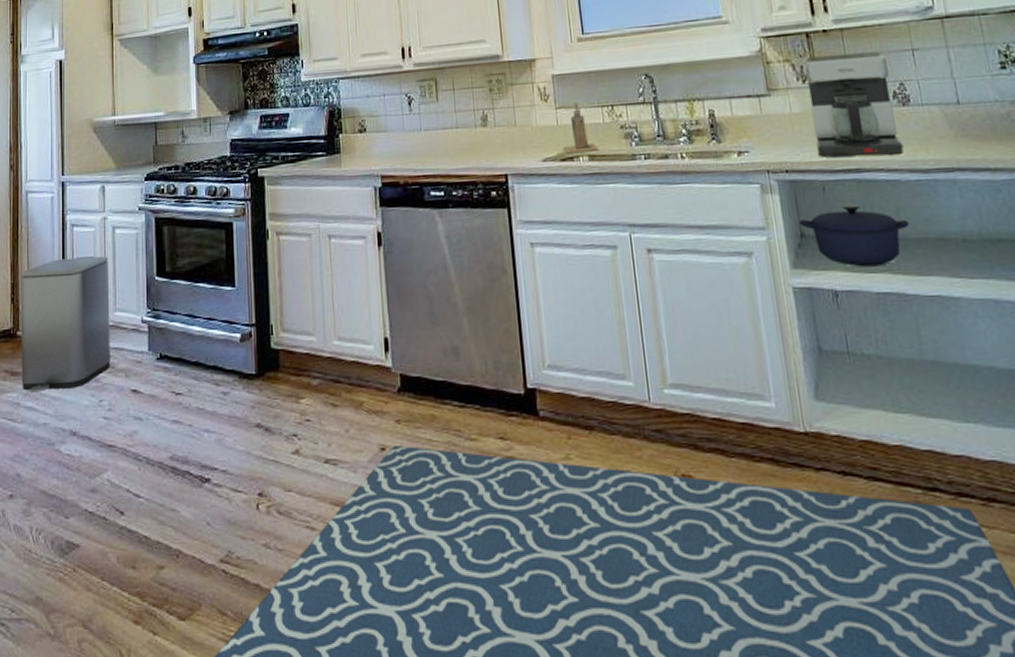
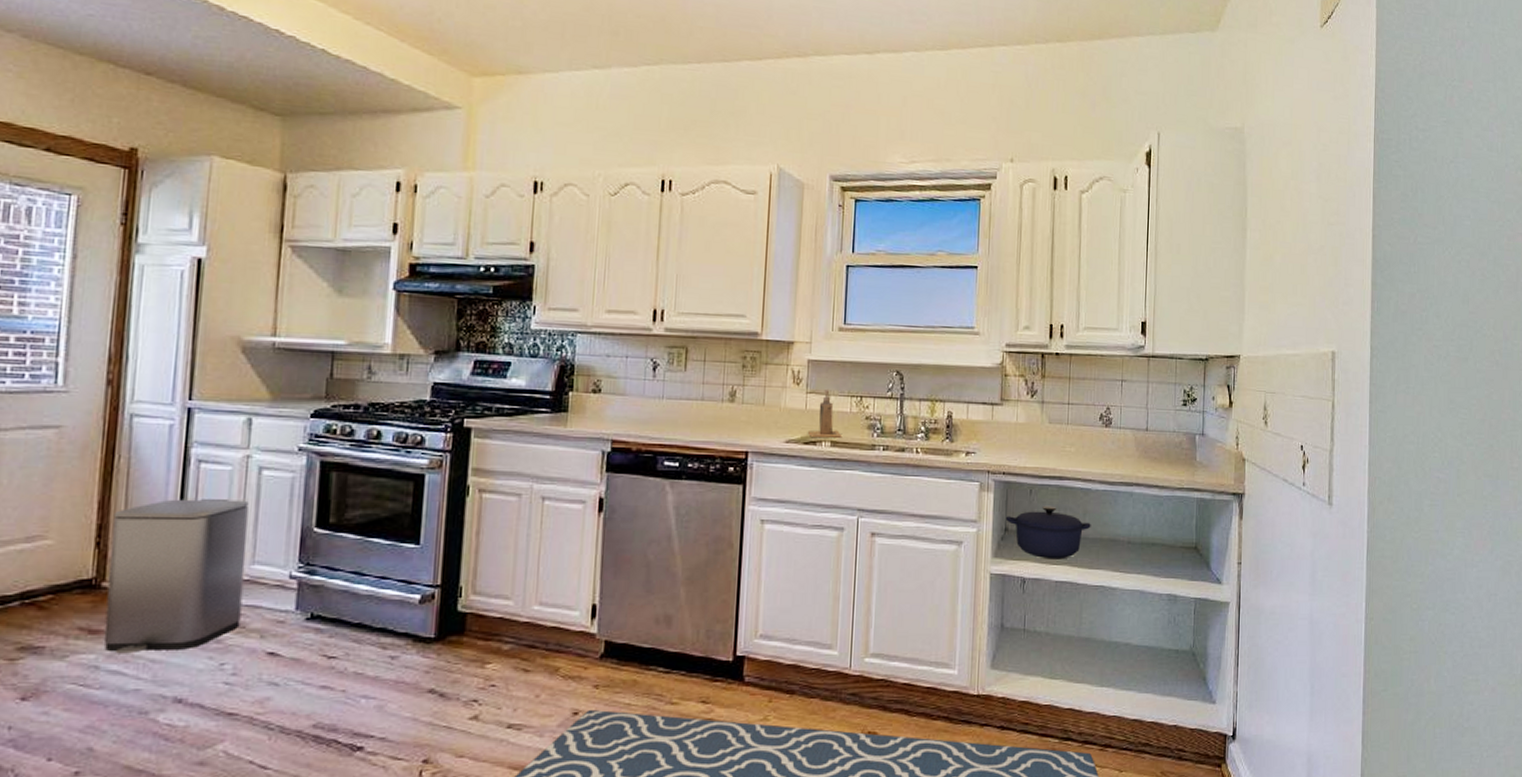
coffee maker: present [804,52,904,158] -> none [1032,375,1100,469]

